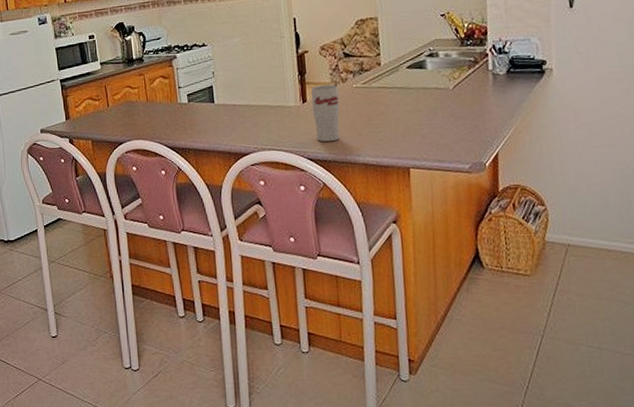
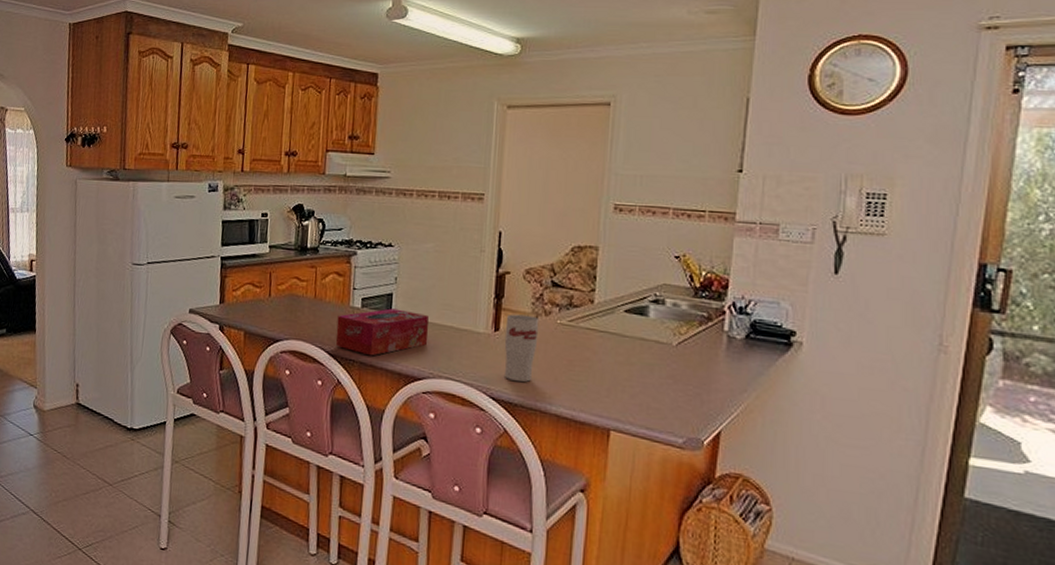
tissue box: none [169,98,249,142] -> present [335,308,429,356]

